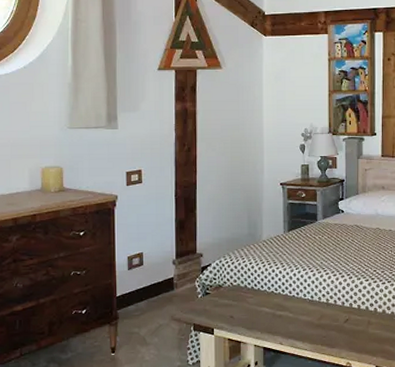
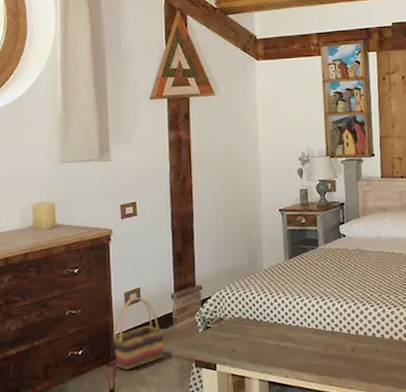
basket: none [115,261,165,330] -> present [113,296,164,370]

